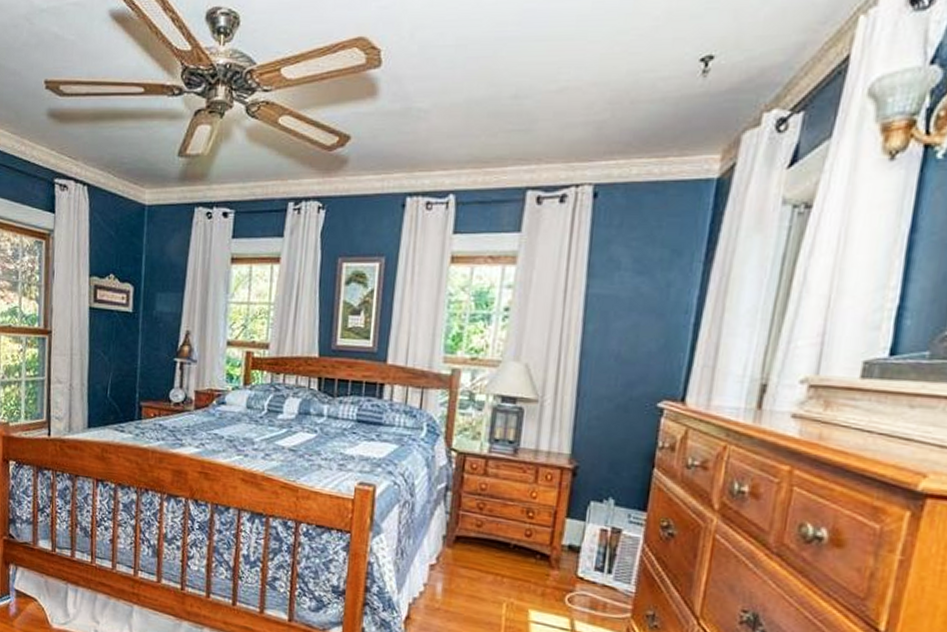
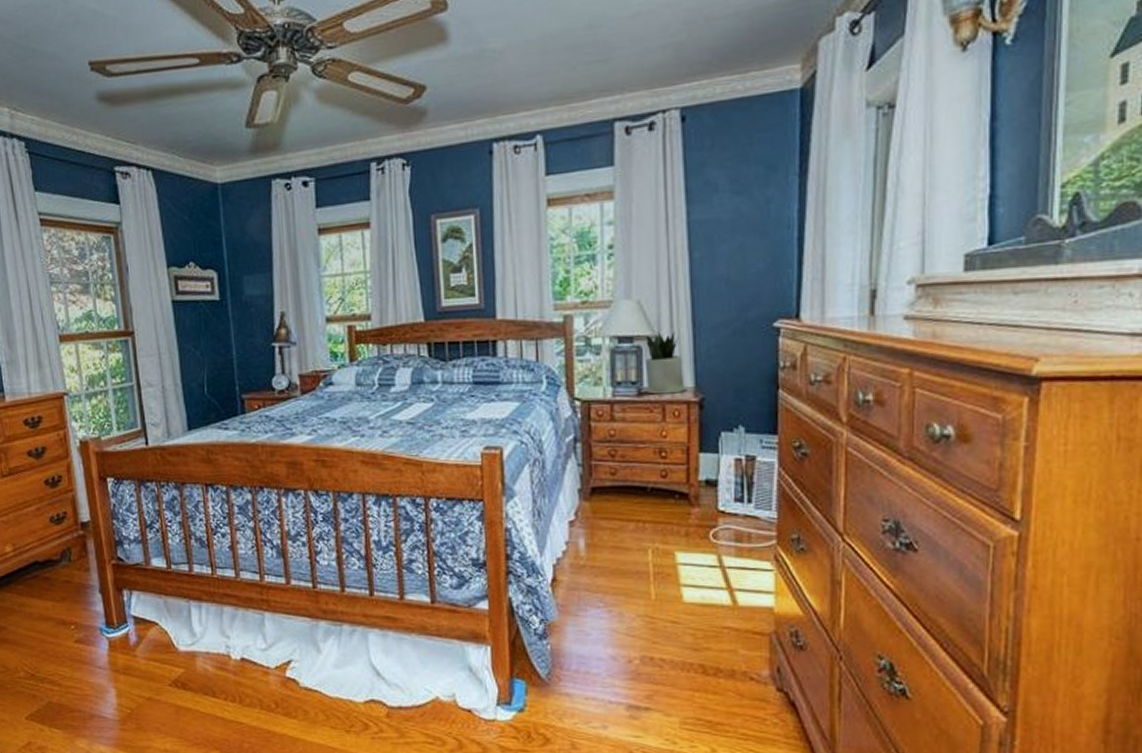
planter: none [520,397,565,458] -> present [644,332,689,395]

